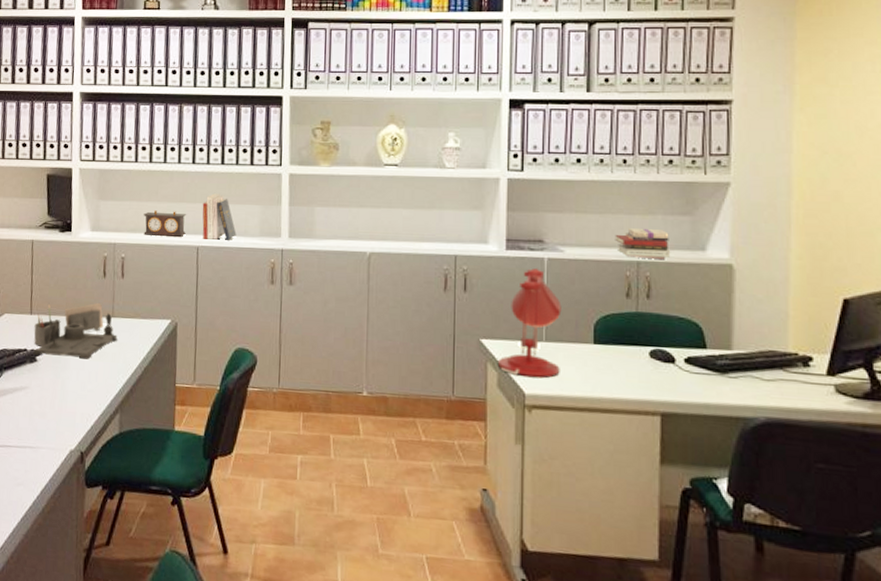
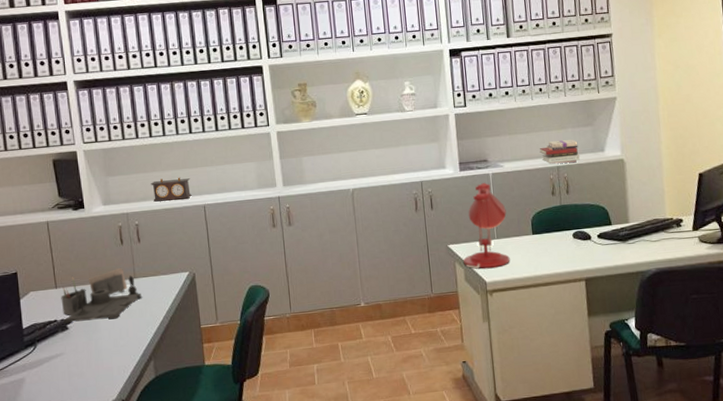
books: present [202,193,237,240] -> none [203,157,237,199]

